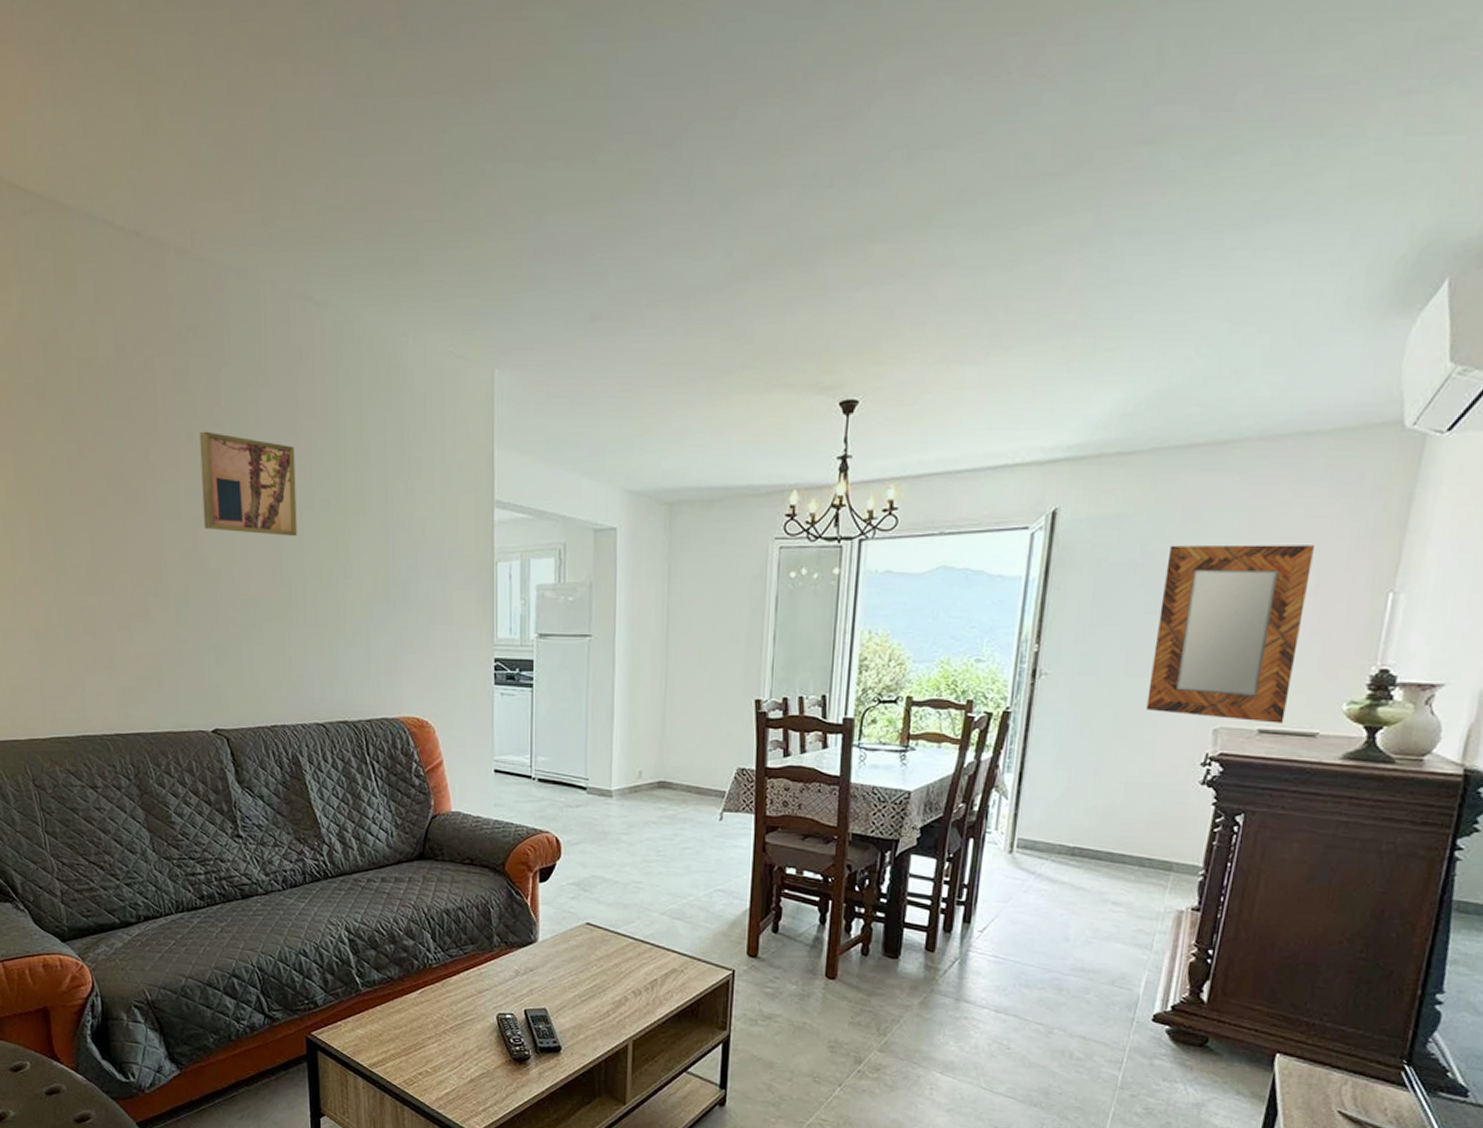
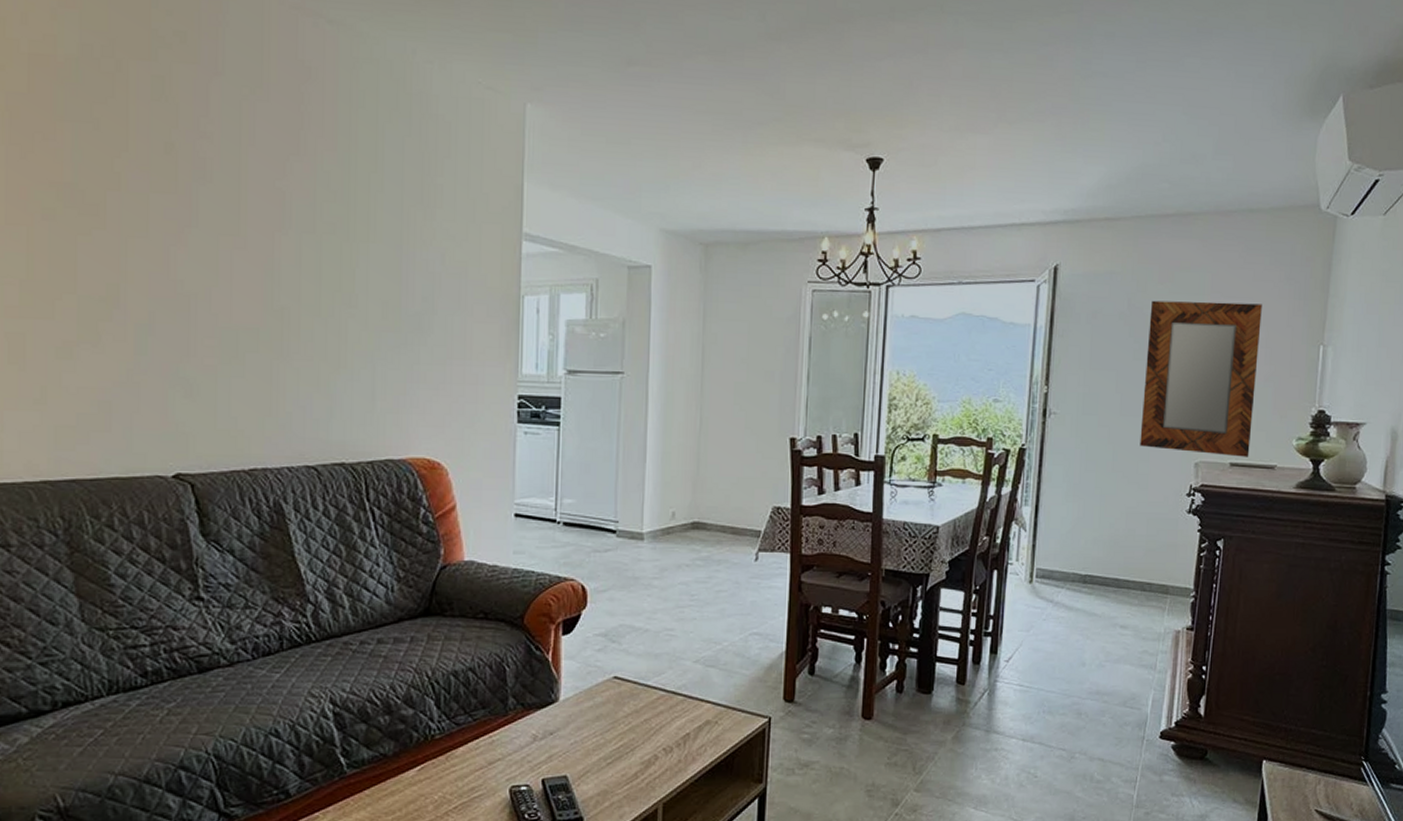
wall art: present [199,431,298,536] -> none [179,143,296,260]

